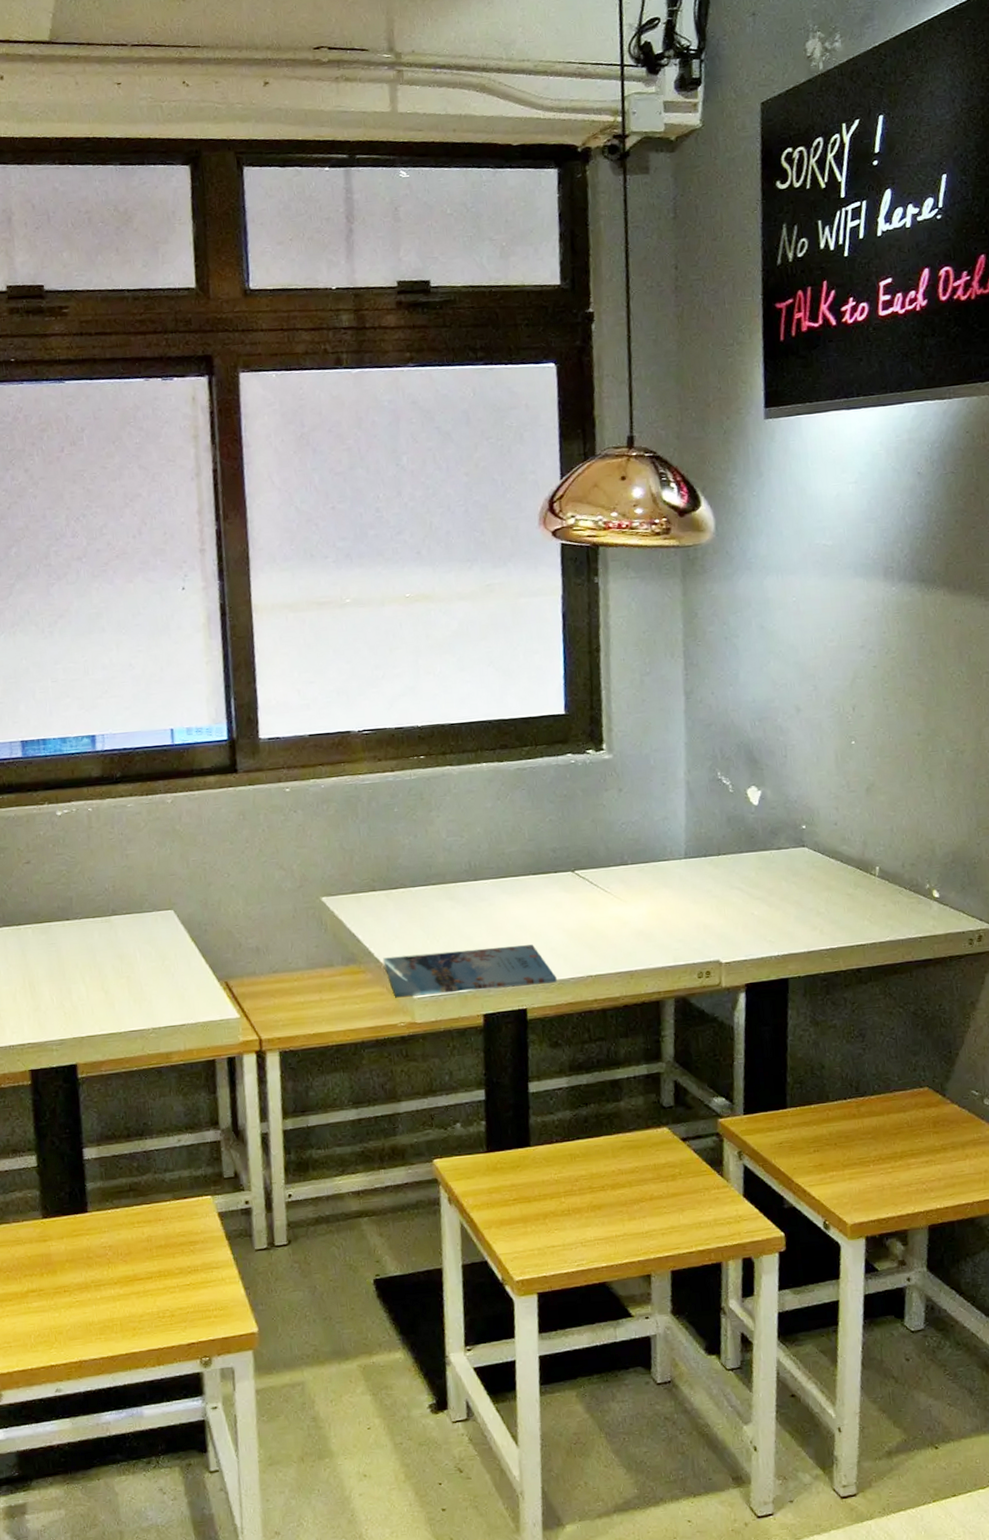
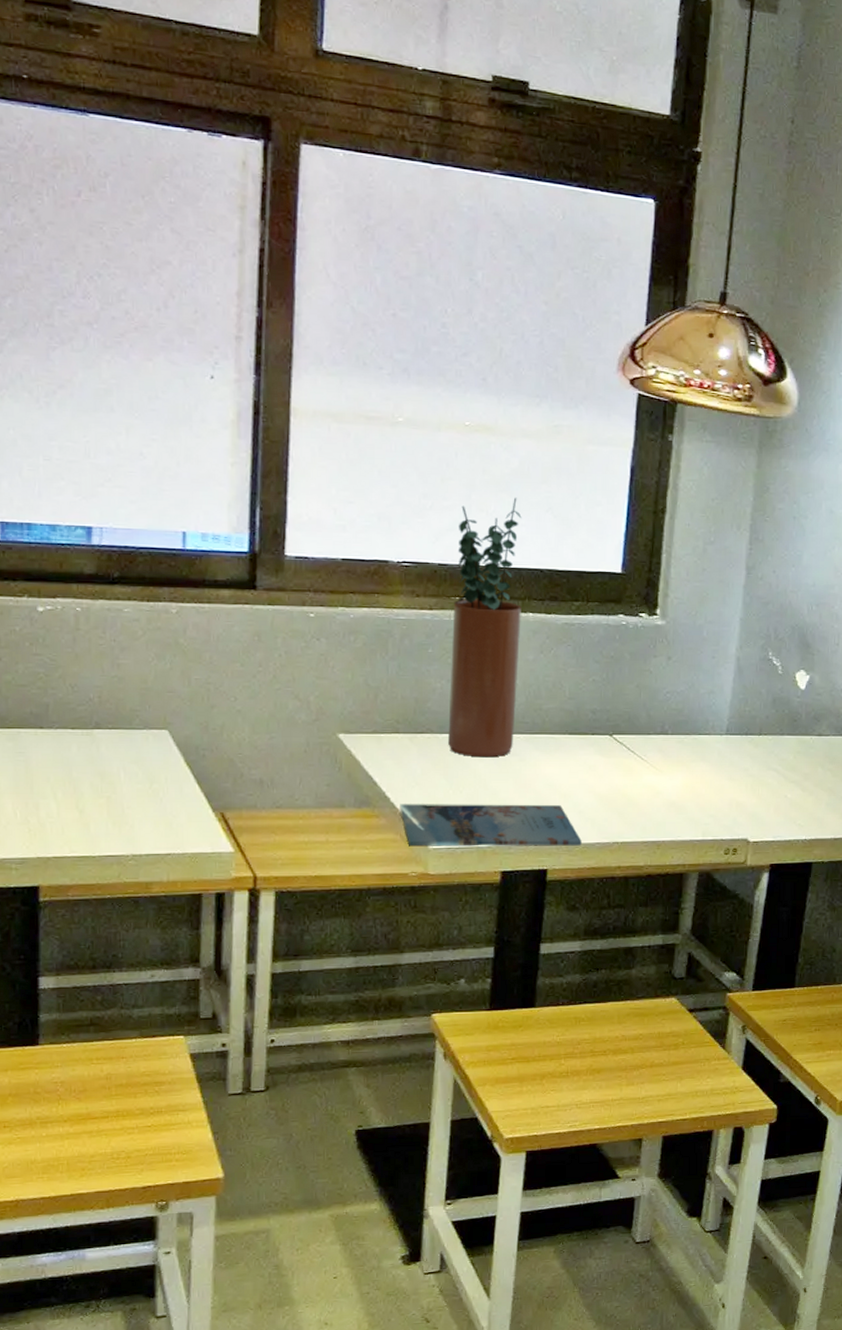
vase: none [410,656,482,906] -> present [448,497,522,758]

